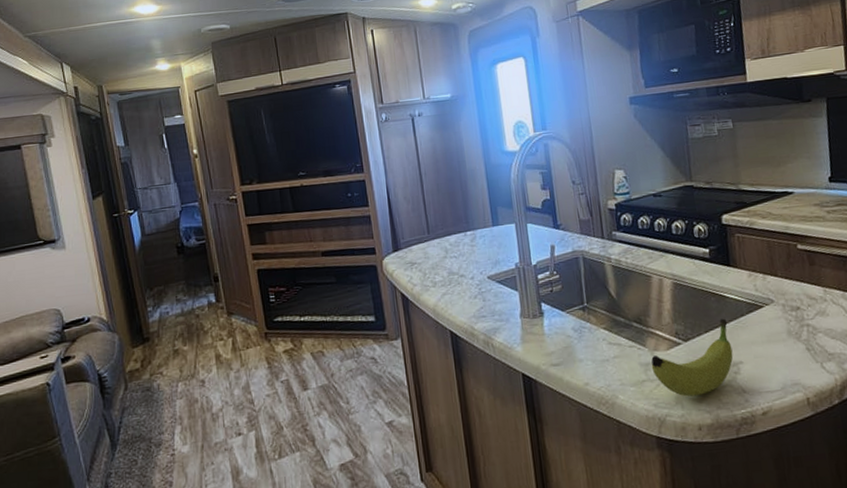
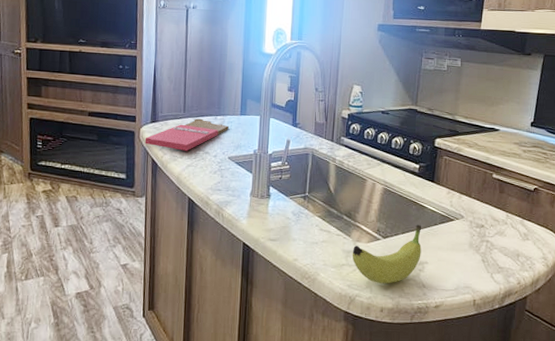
cutting board: none [389,238,482,278] -> present [145,118,229,151]

